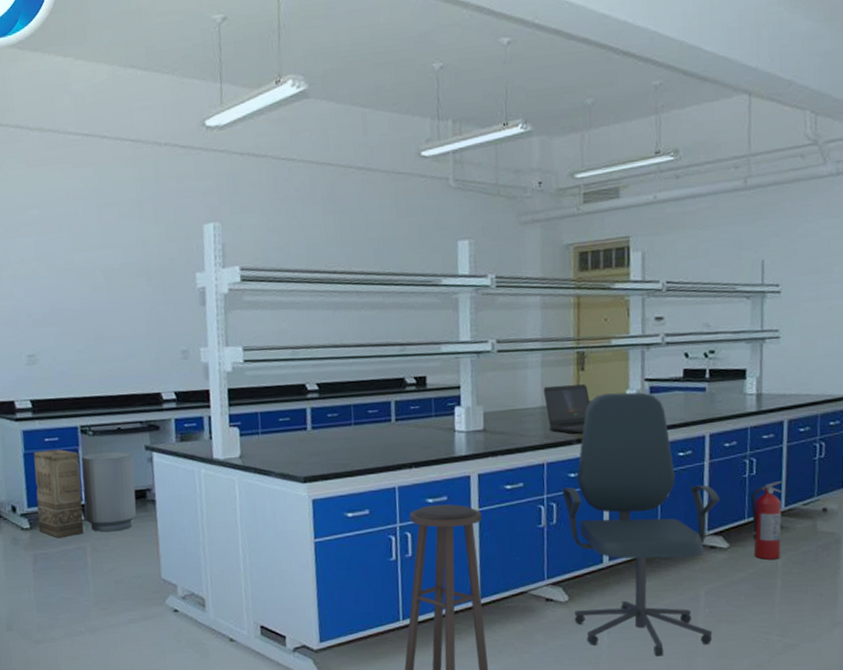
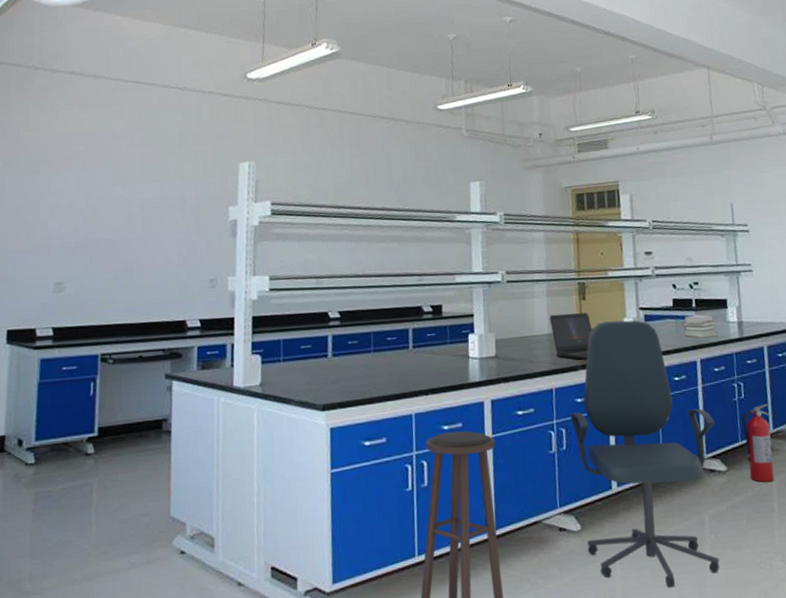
cardboard box: present [33,449,84,539] -> none [45,378,96,474]
trash can: present [81,451,137,532] -> none [95,380,153,466]
books: none [692,386,731,412] -> present [682,314,717,339]

